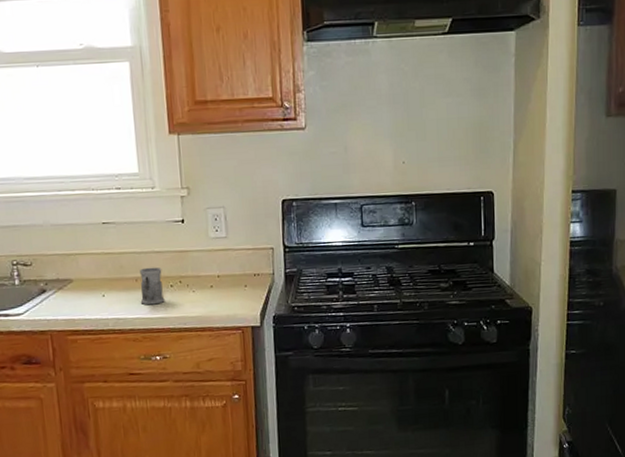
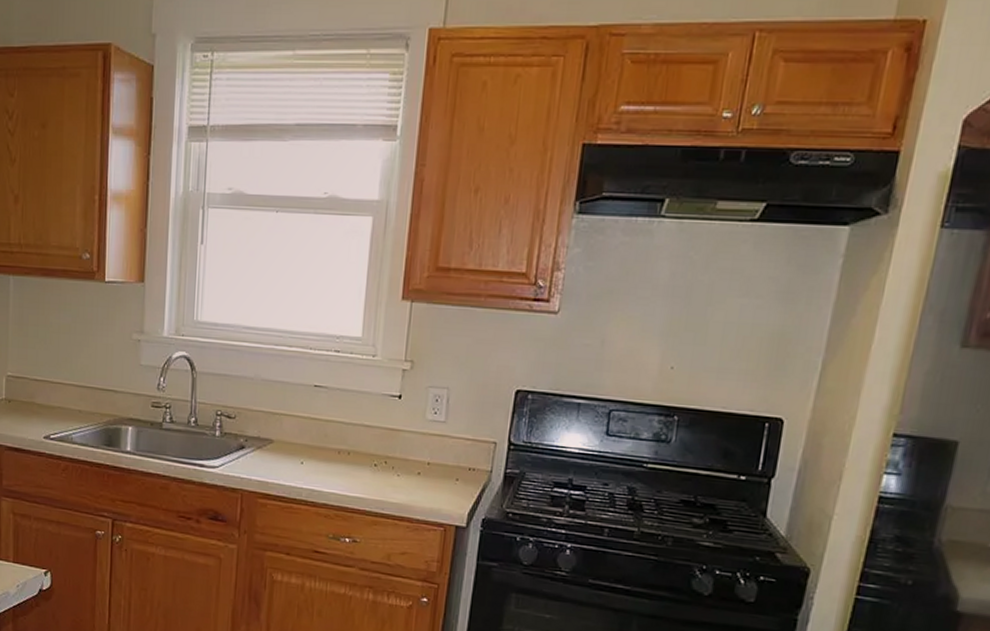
mug: present [140,267,165,305] -> none [339,440,368,483]

